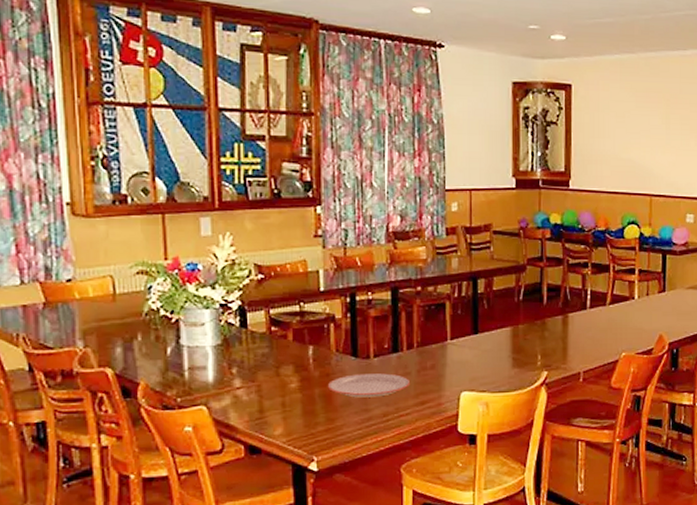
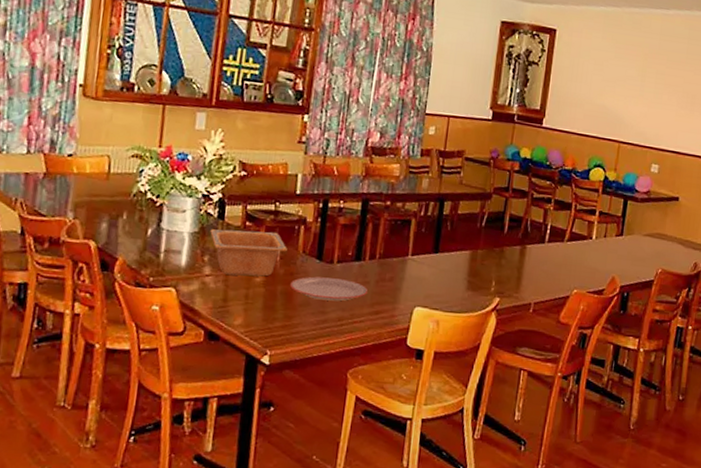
serving bowl: none [234,334,319,384] -> present [210,229,287,277]

